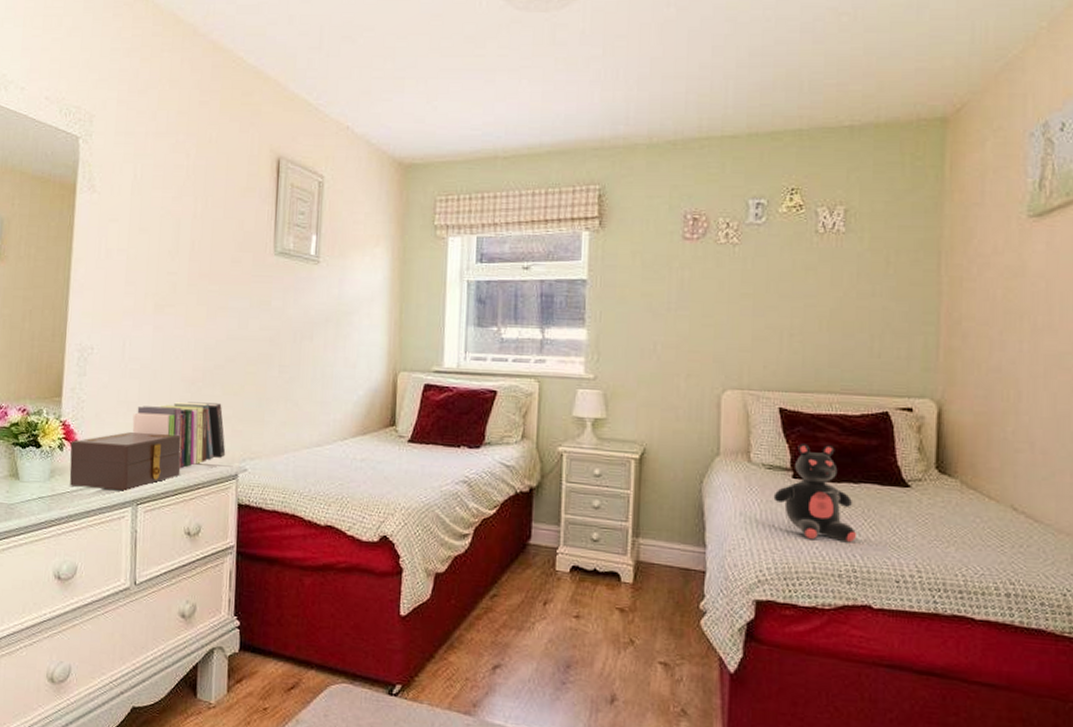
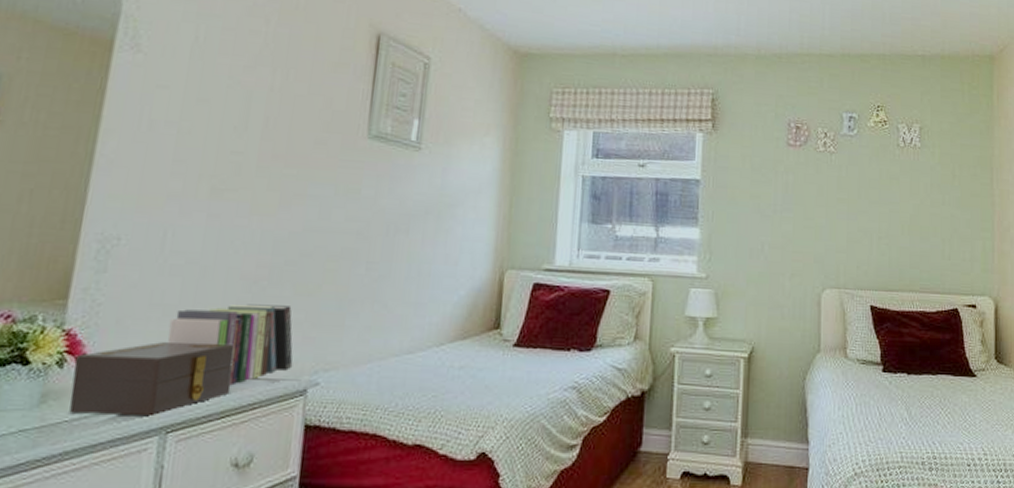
stuffed animal: present [773,444,857,543] -> none [867,339,936,431]

